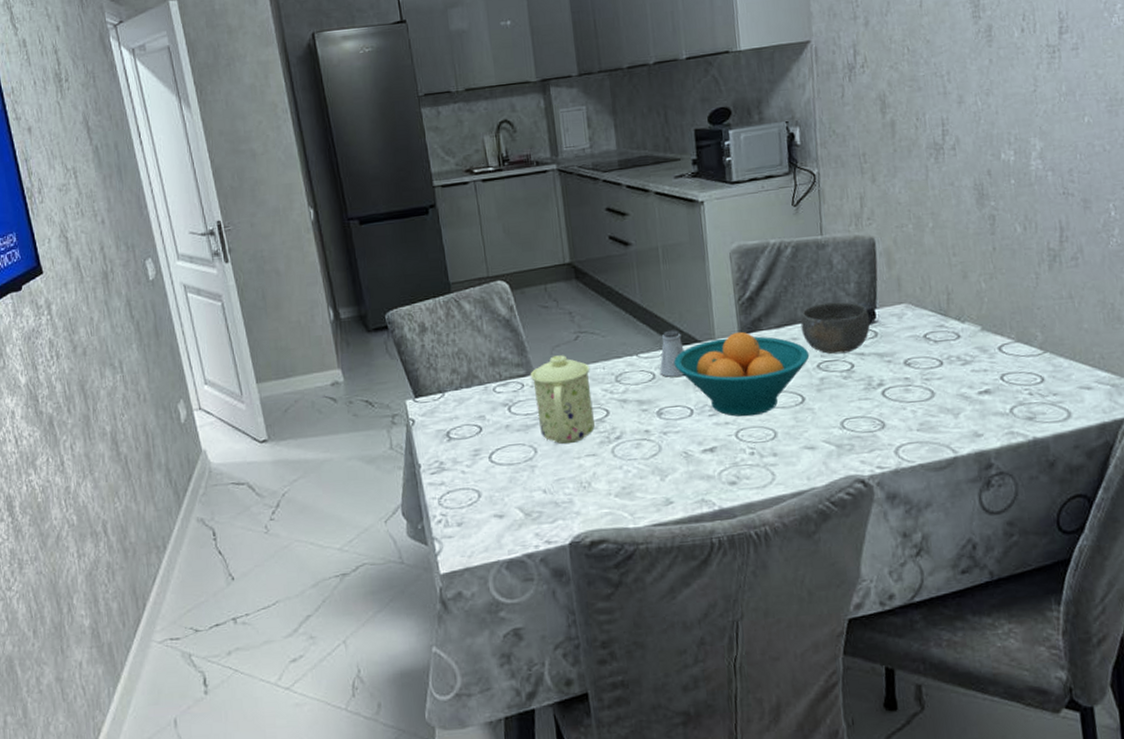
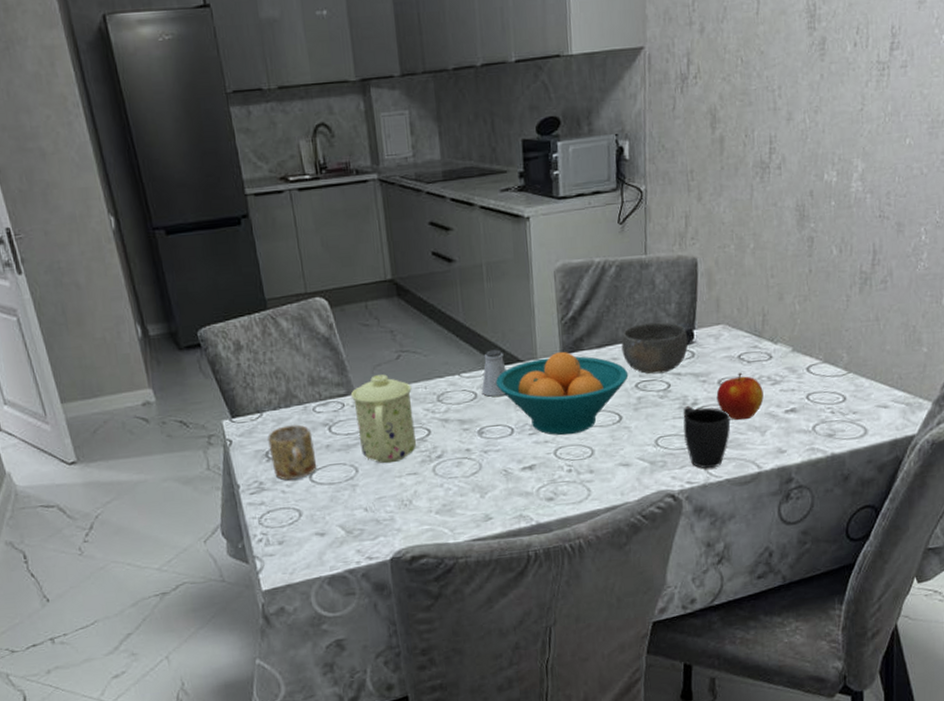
mug: none [449,404,496,461] -> present [267,424,317,480]
mug: none [868,387,921,453] -> present [683,406,731,469]
apple: none [903,352,954,402] -> present [716,372,764,421]

